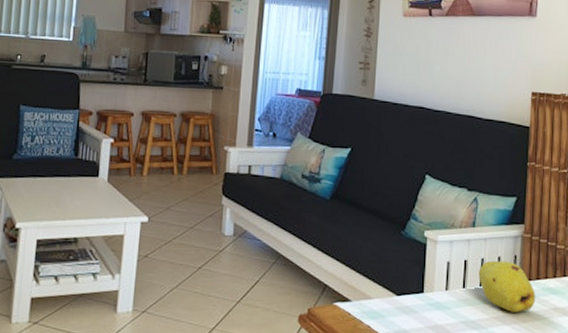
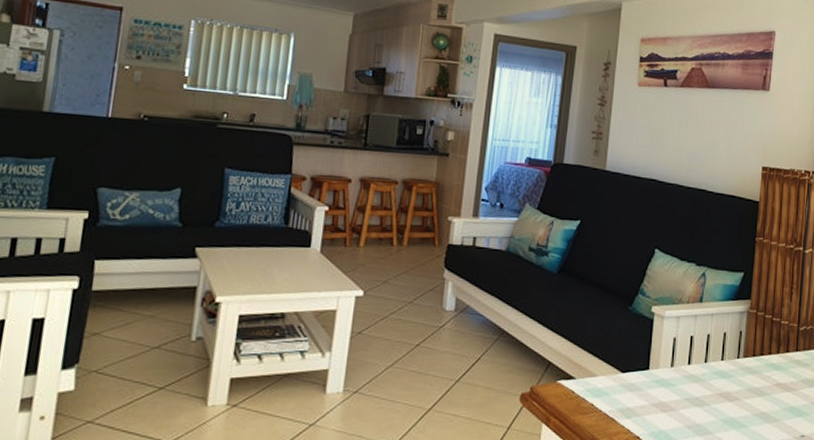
fruit: present [479,260,535,313] -> none [704,336,759,389]

